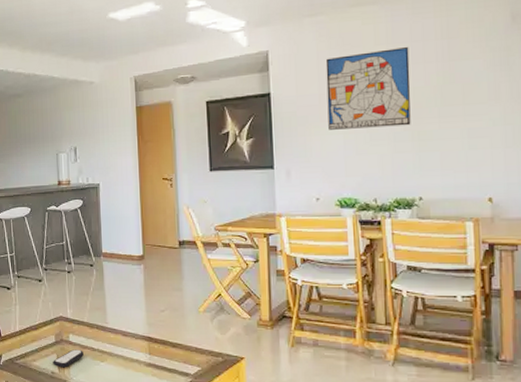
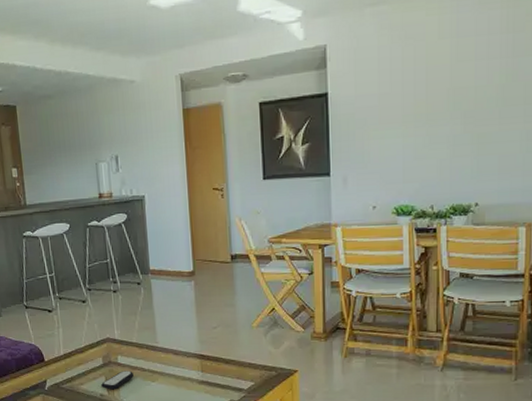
wall art: present [325,47,411,130] -> none [386,42,473,133]

